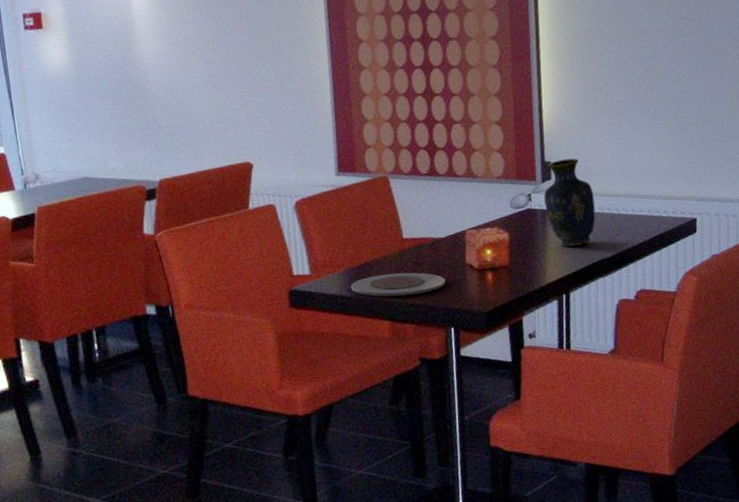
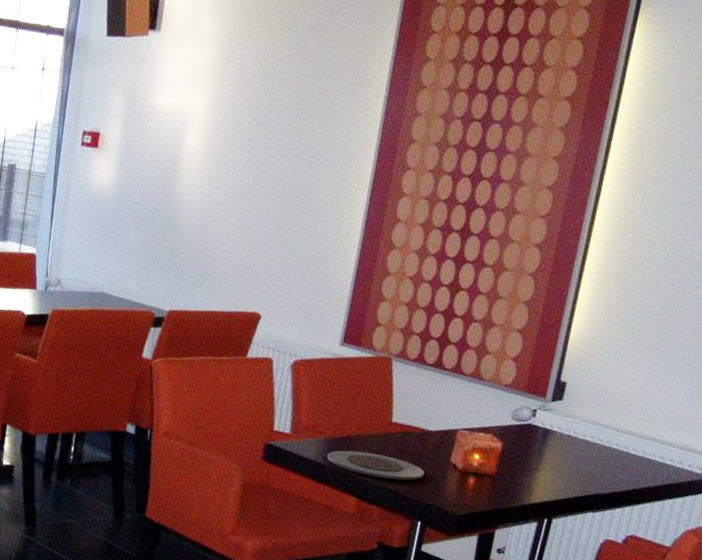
vase: present [544,158,596,247] -> none [548,382,605,474]

